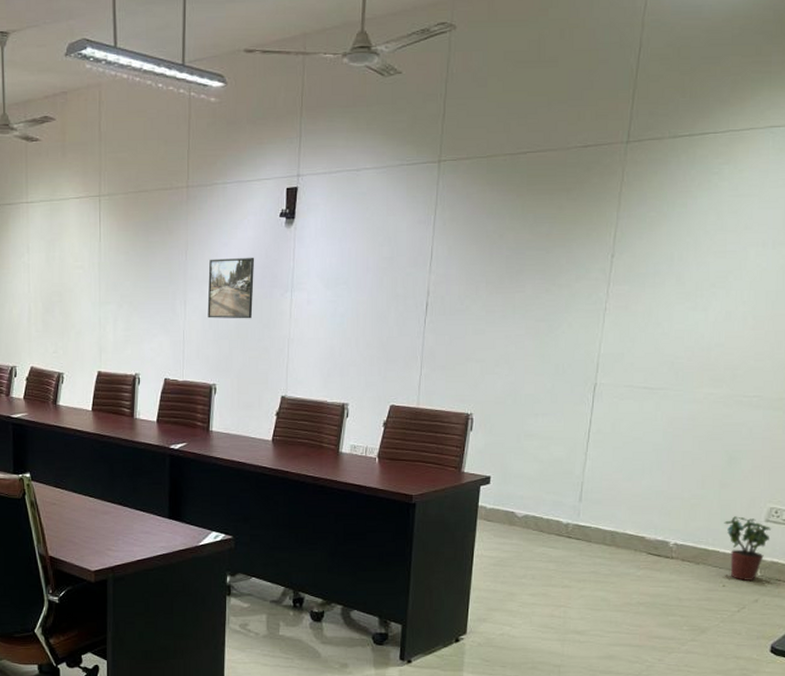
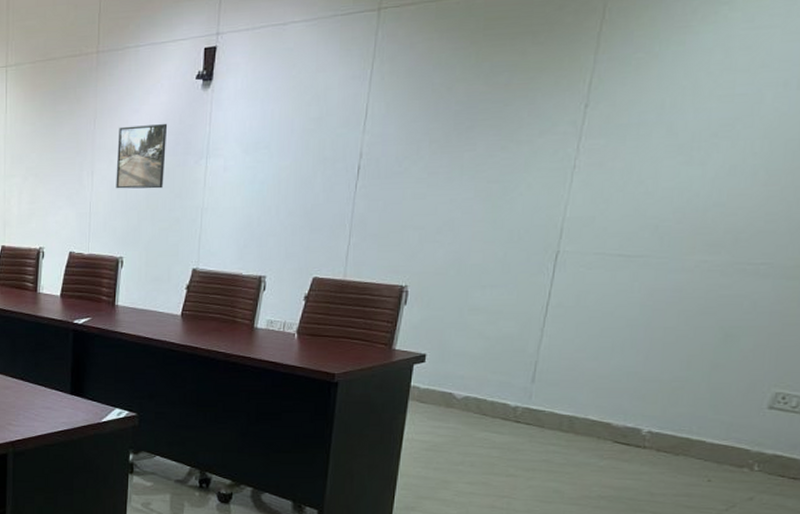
potted plant: present [724,516,772,581] -> none [713,402,777,476]

